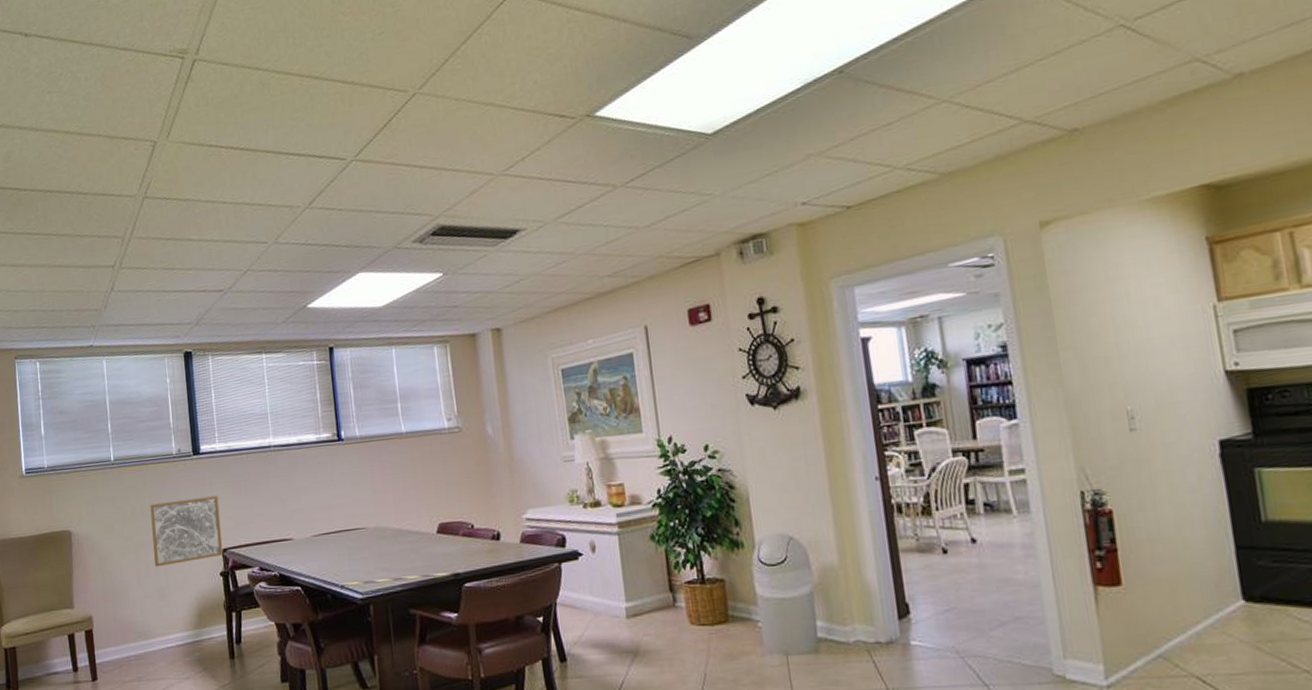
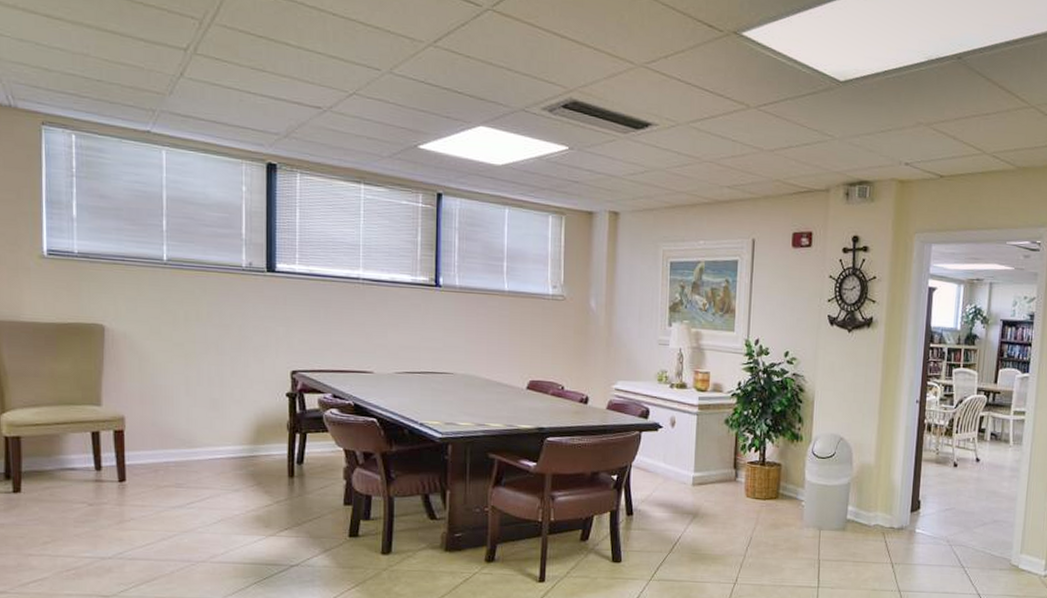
wall art: present [150,495,223,567] -> none [208,313,293,378]

